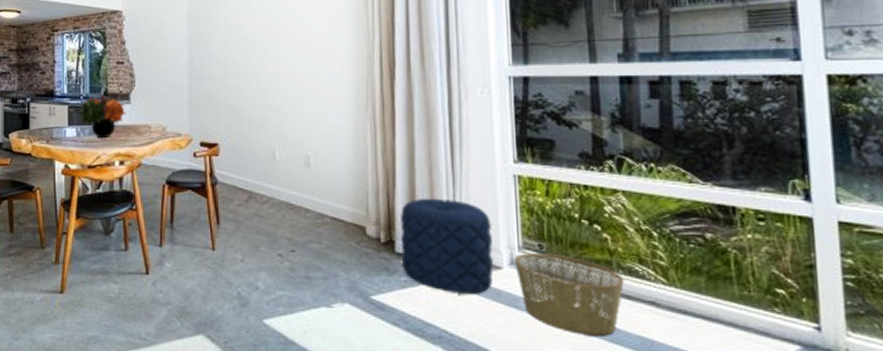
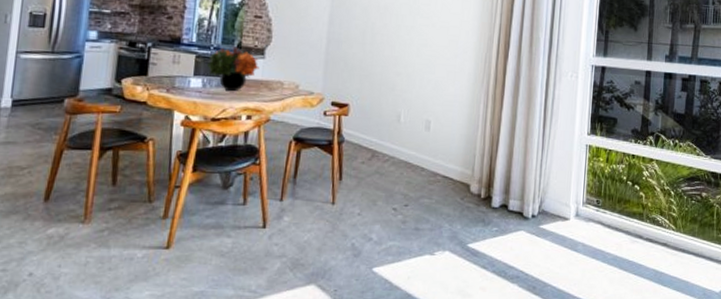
pouf: present [400,198,494,295] -> none [495,161,566,241]
basket: present [513,252,624,336] -> none [578,206,649,271]

